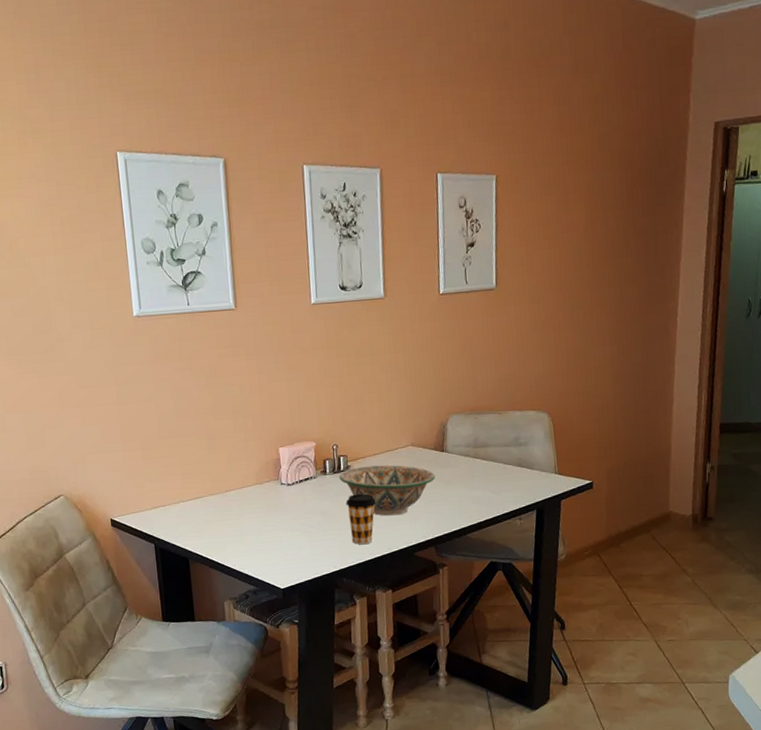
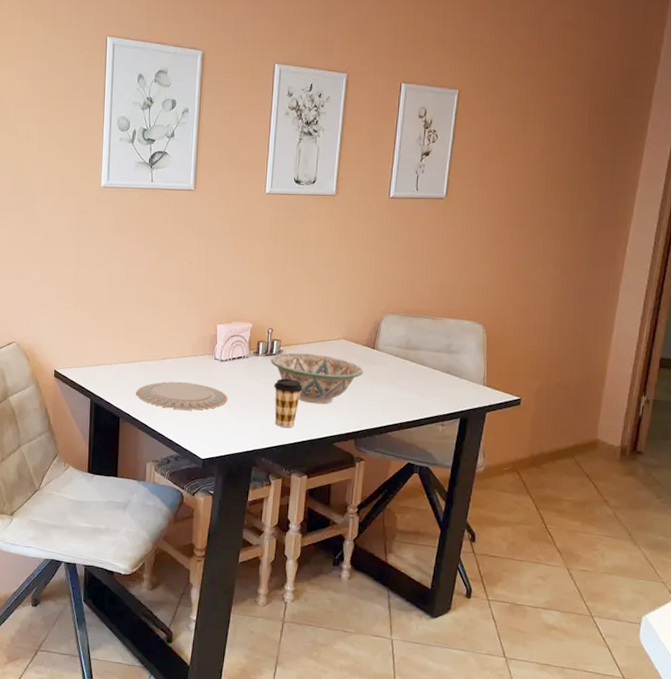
plate: none [202,512,301,542] -> present [136,382,228,410]

